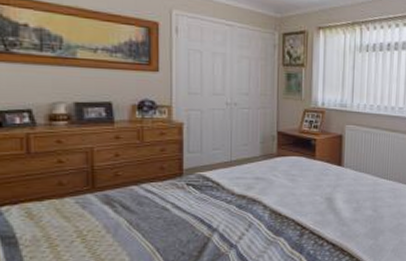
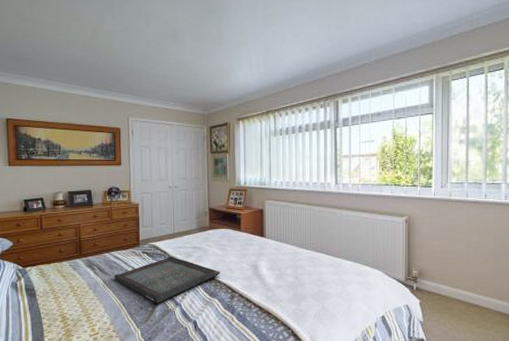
serving tray: none [144,189,288,248] -> present [114,257,220,304]

